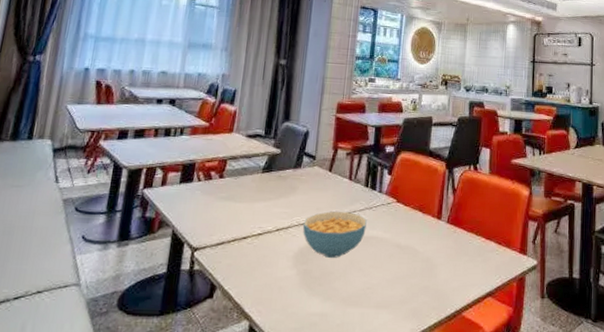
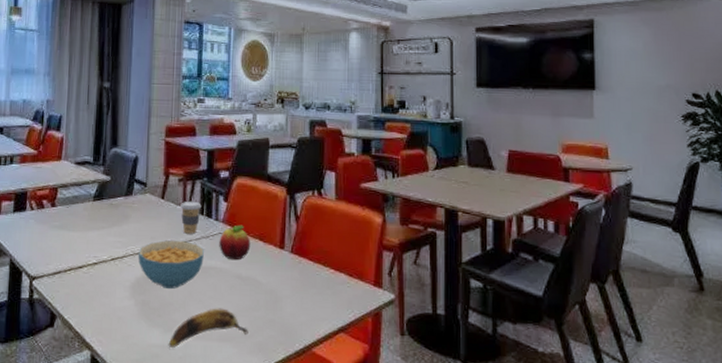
banana: none [327,276,405,316] -> present [168,308,248,348]
coffee cup: none [347,173,367,205] -> present [180,201,202,234]
fruit: none [381,196,411,231] -> present [219,225,251,261]

